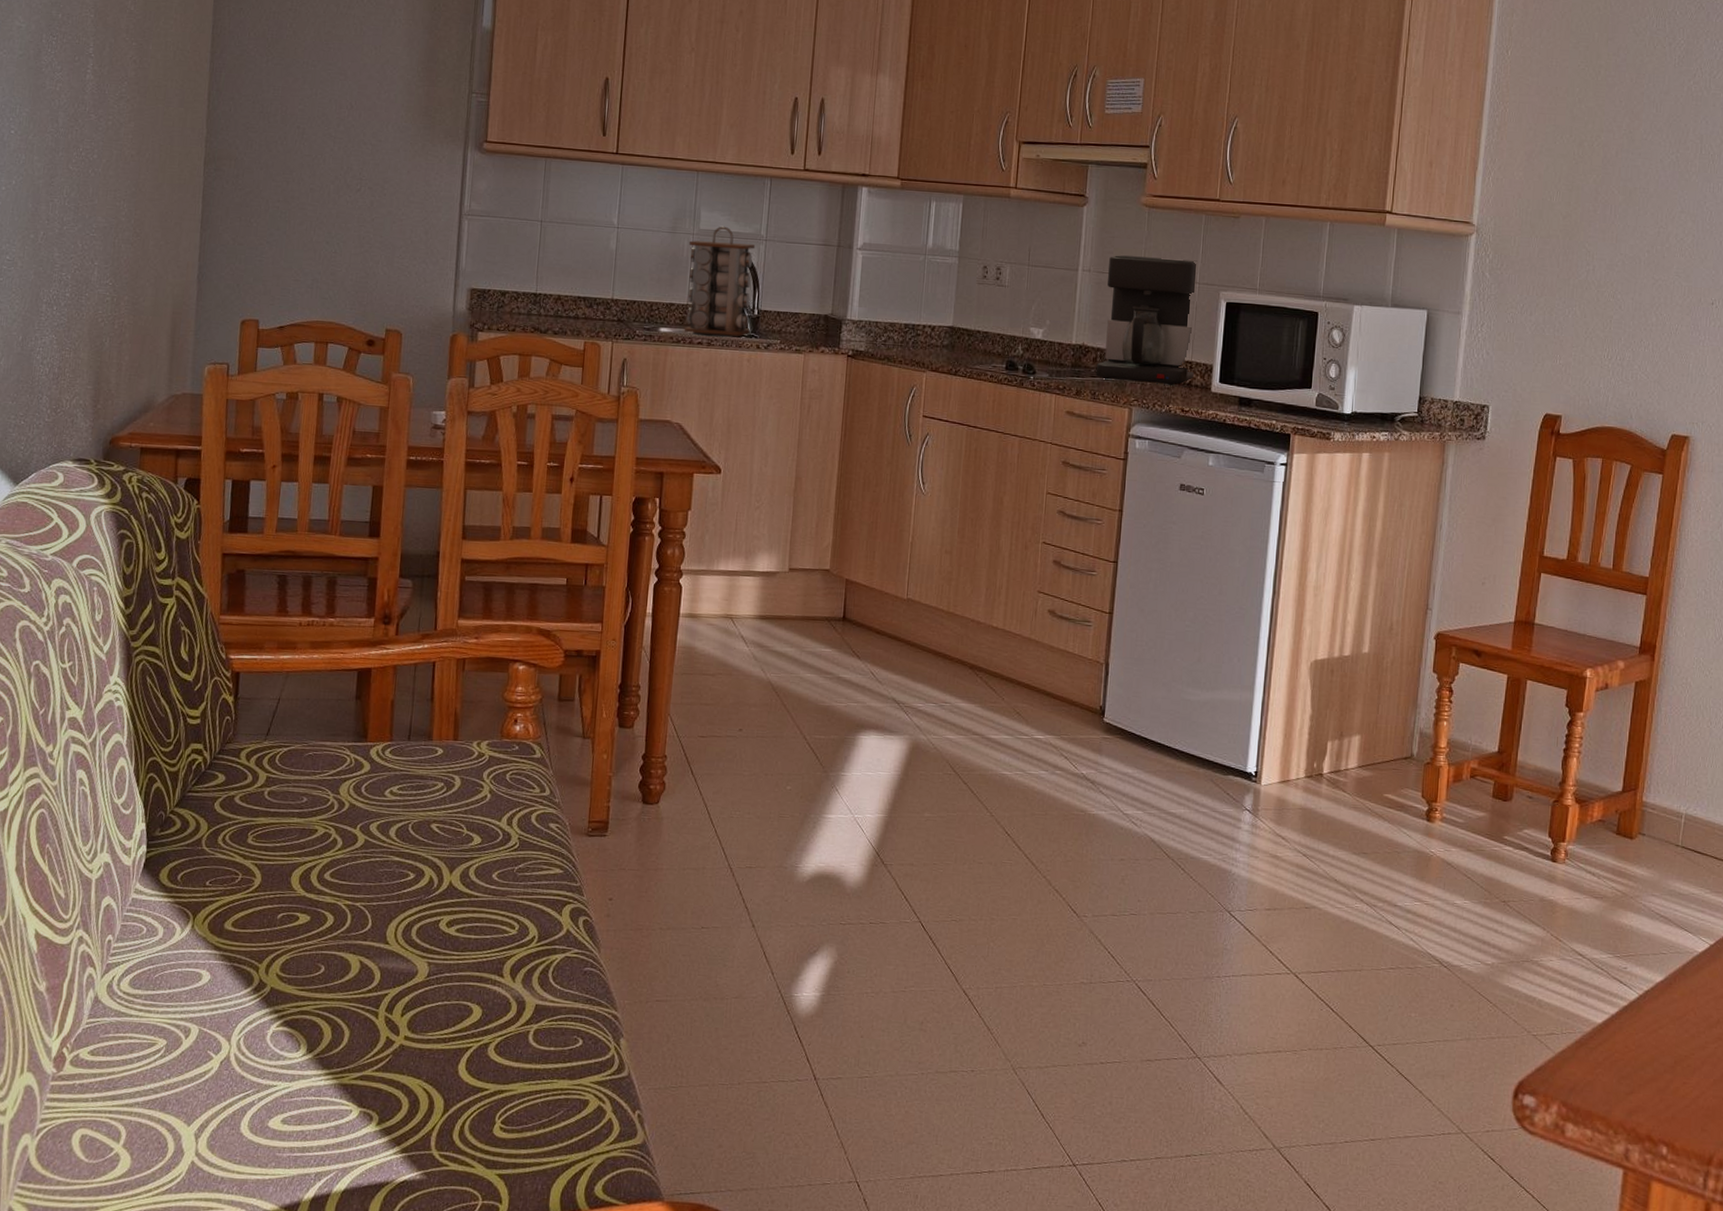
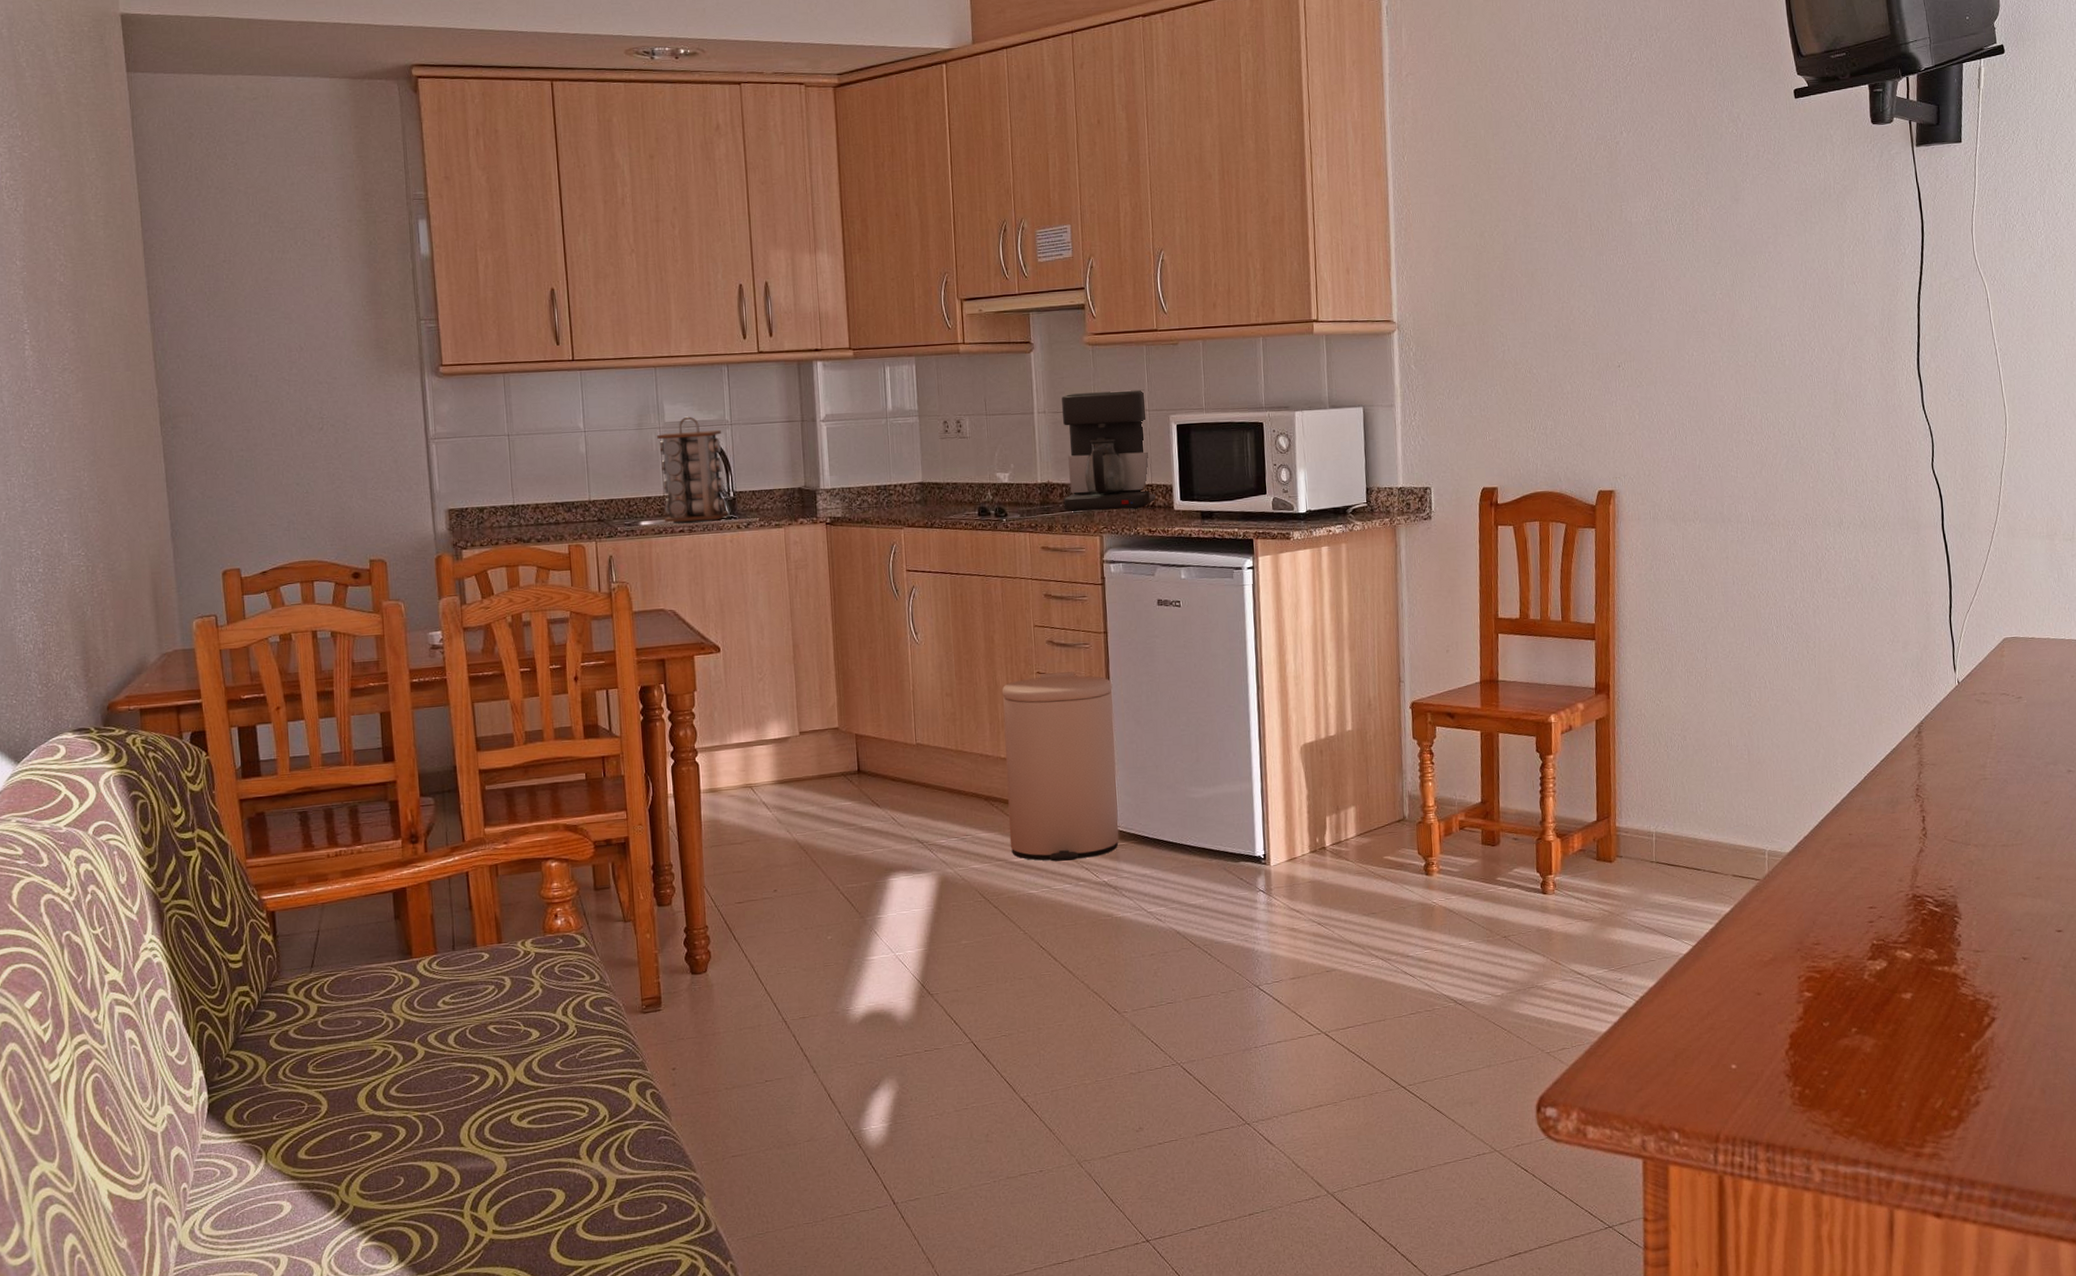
pedal bin: none [989,543,1120,746] -> present [1002,671,1119,862]

